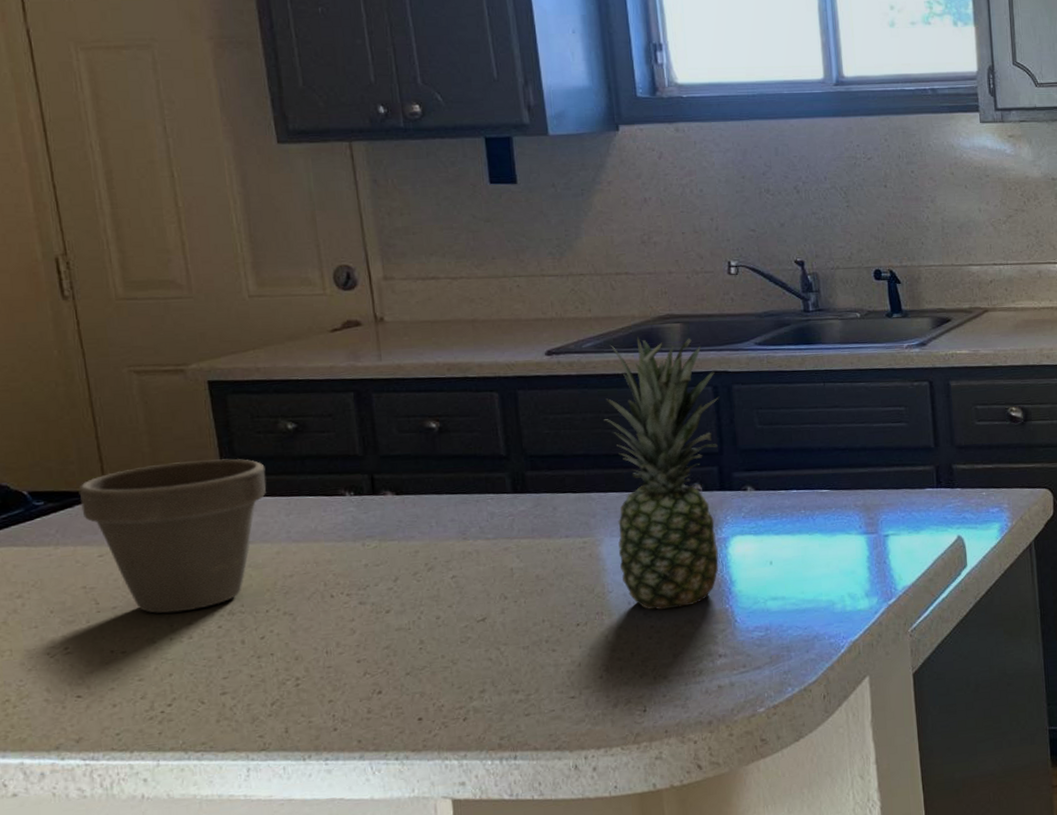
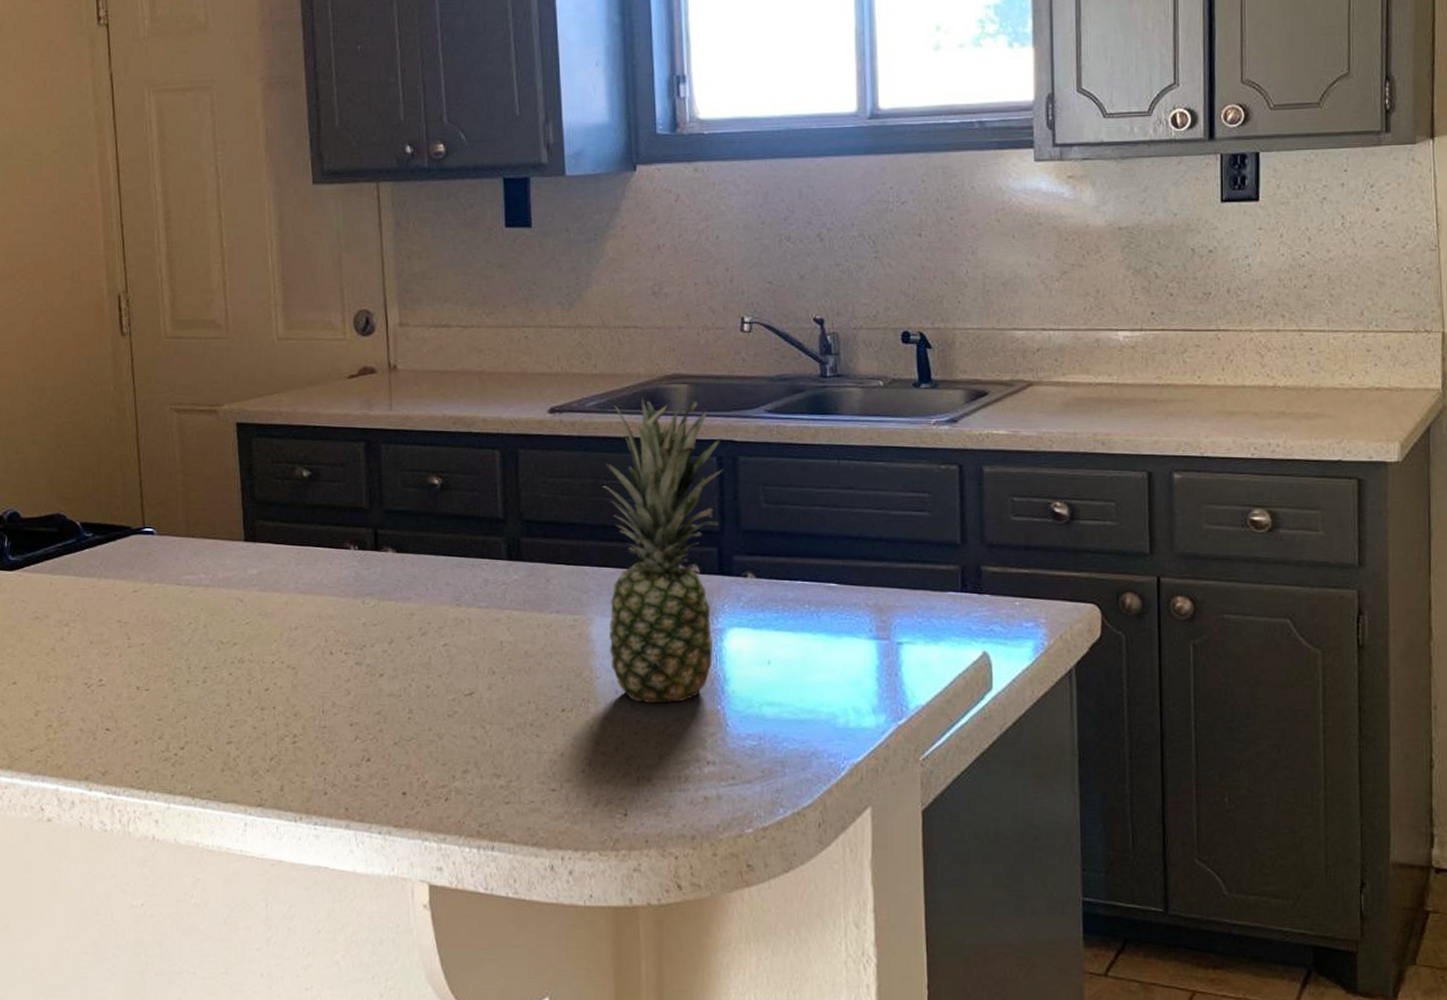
flower pot: present [78,458,267,614] -> none [121,503,281,655]

